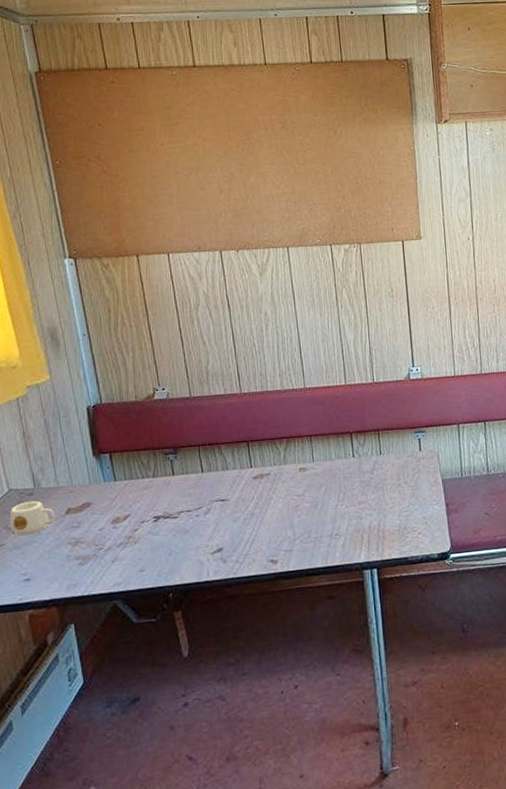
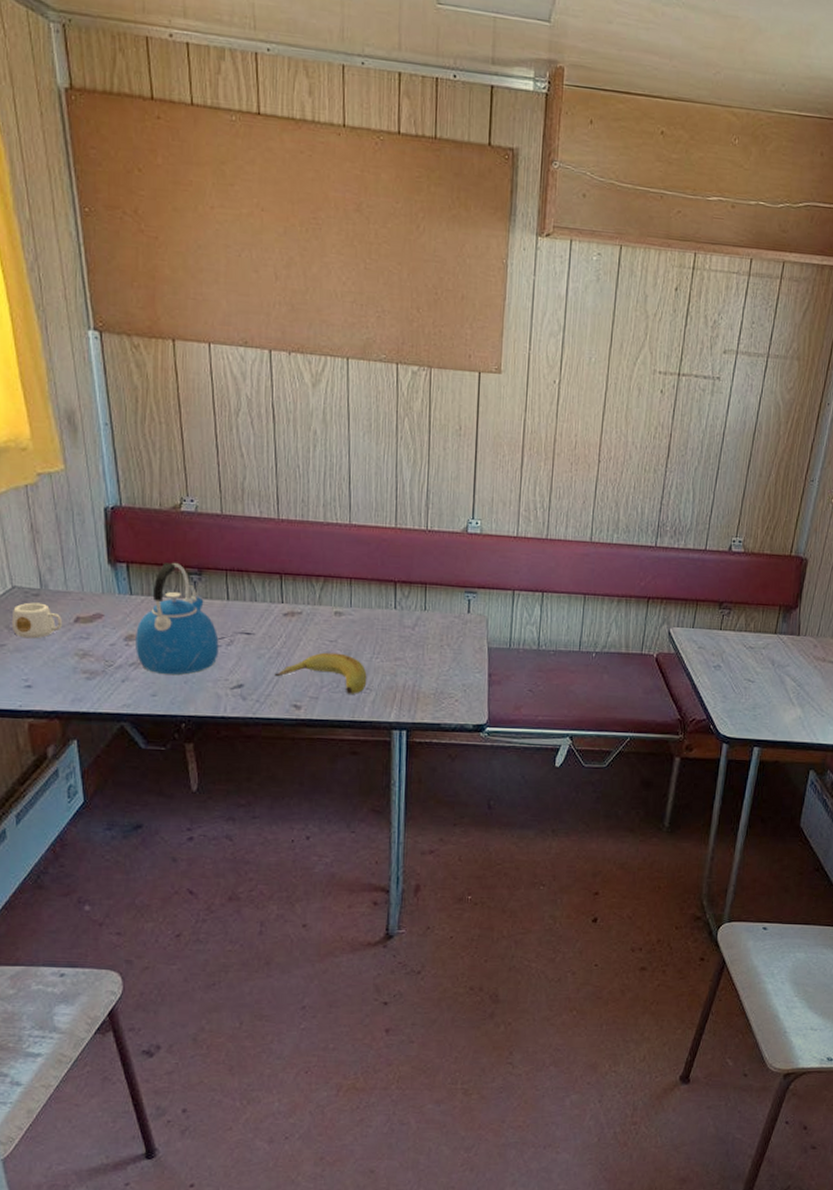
kettle: none [122,446,198,550] -> present [136,563,219,675]
banana: none [250,505,335,542] -> present [274,652,367,694]

